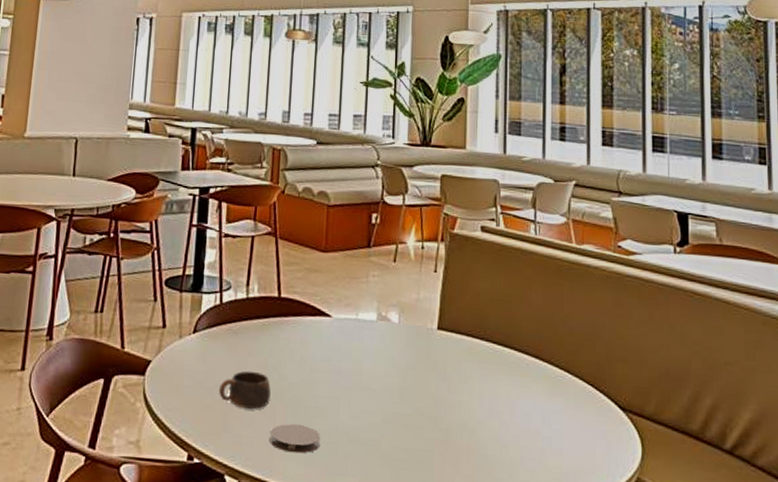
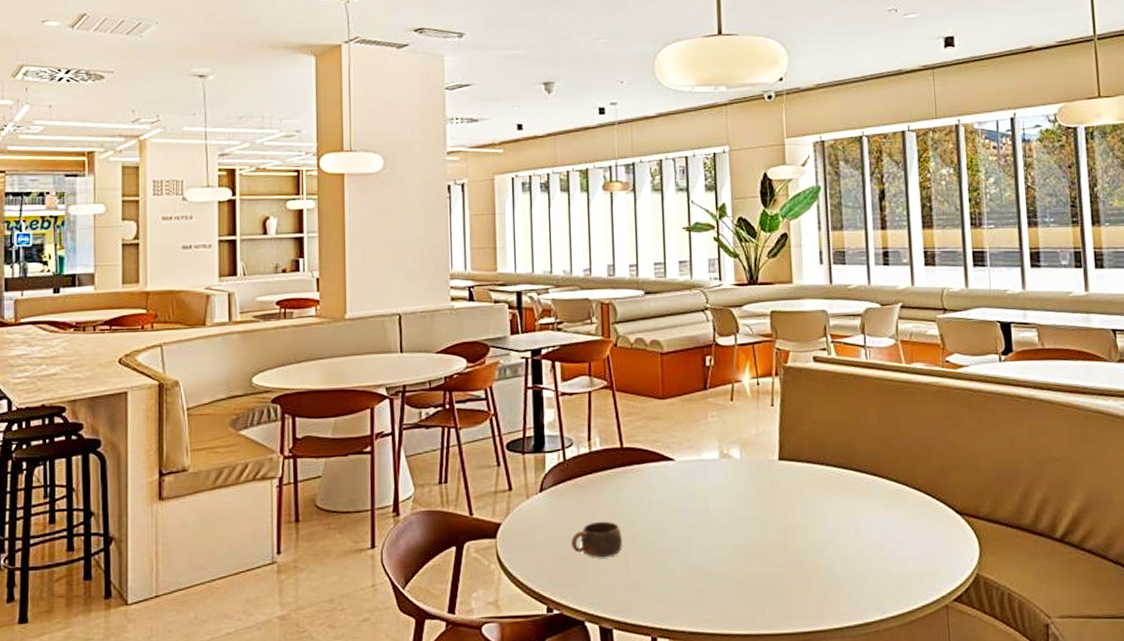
coaster: present [269,424,321,454] -> none [624,566,675,593]

